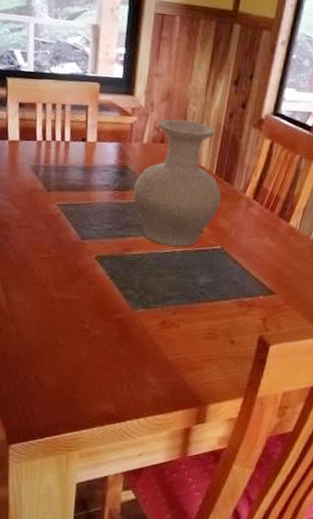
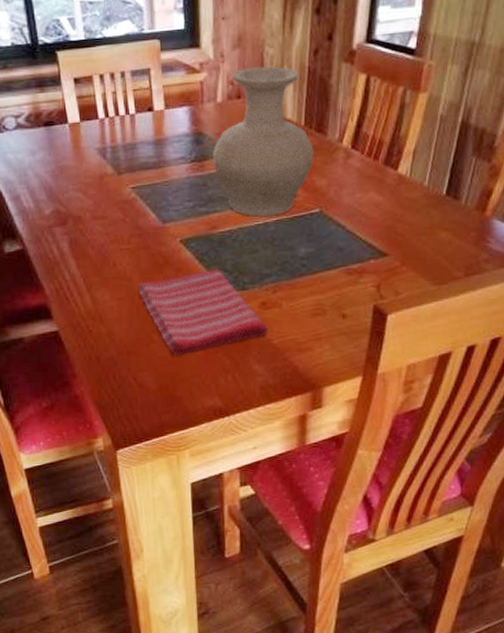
dish towel: none [51,286,165,361] -> present [138,268,268,356]

